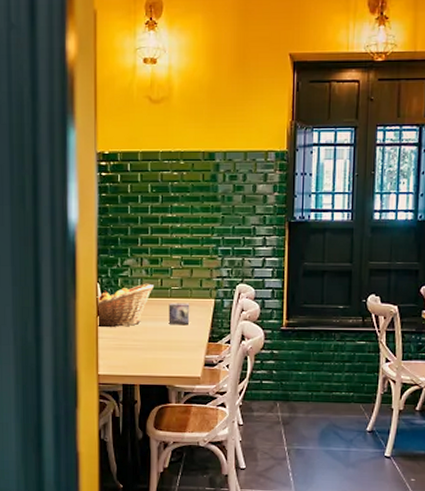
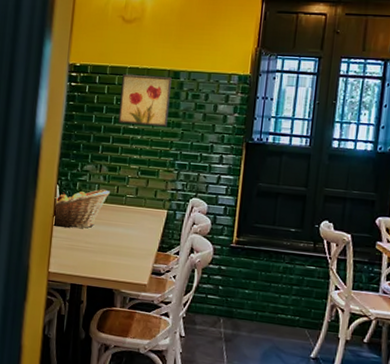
wall art: none [155,159,207,212] -> present [118,74,172,127]
small box: present [168,302,190,324] -> none [121,209,143,232]

